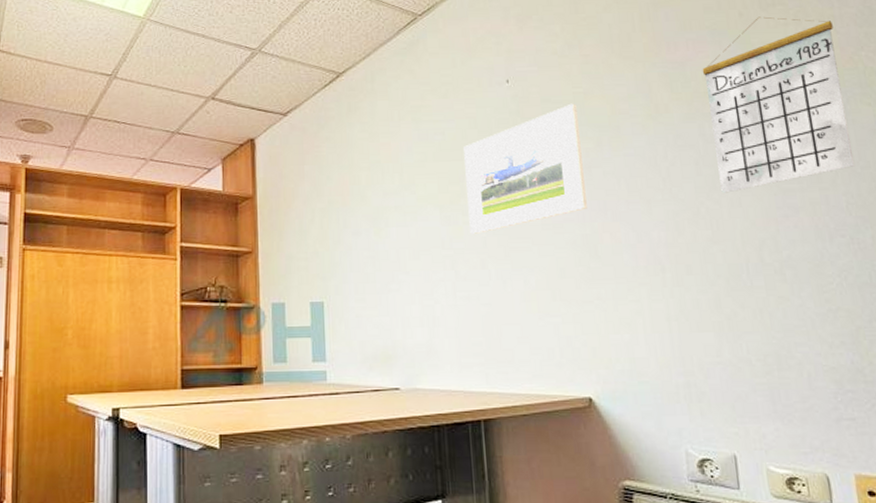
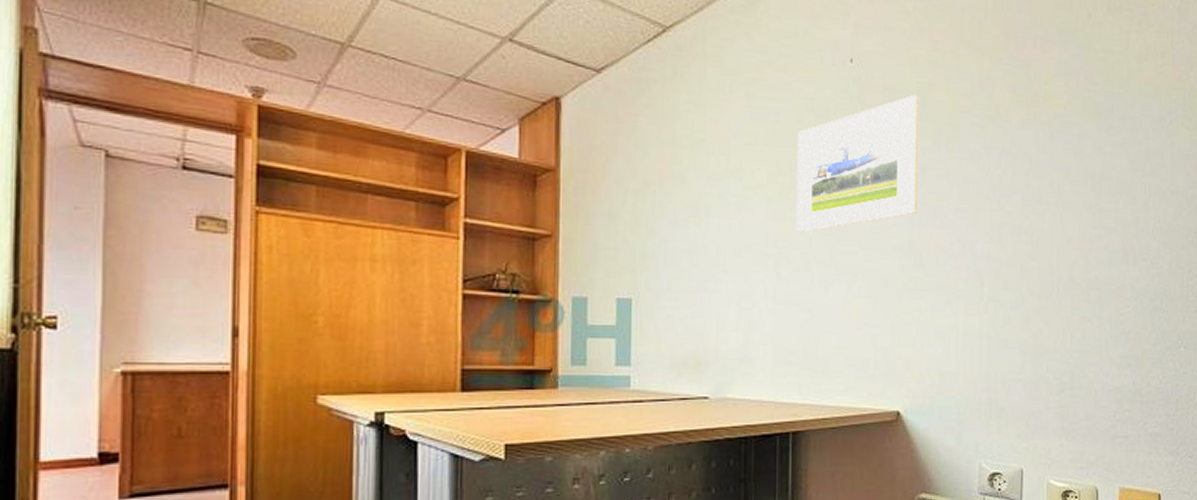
calendar: present [702,16,855,193] -> none [1045,20,1170,208]

